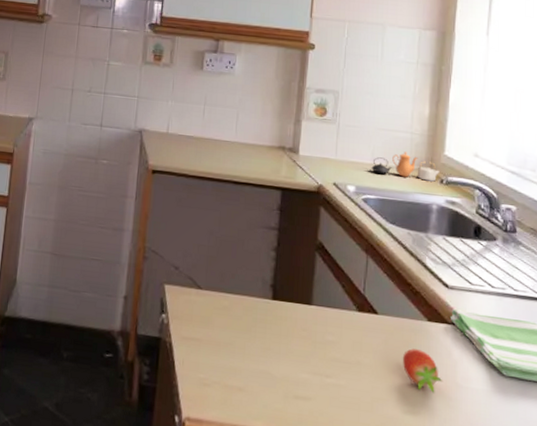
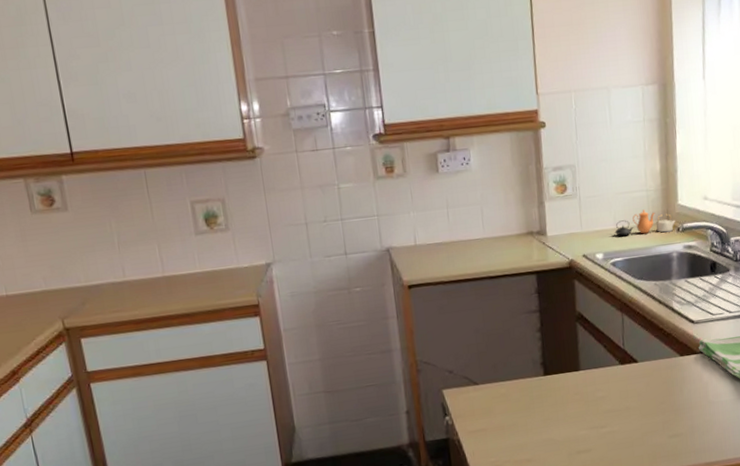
fruit: present [402,348,443,393] -> none [663,382,698,416]

